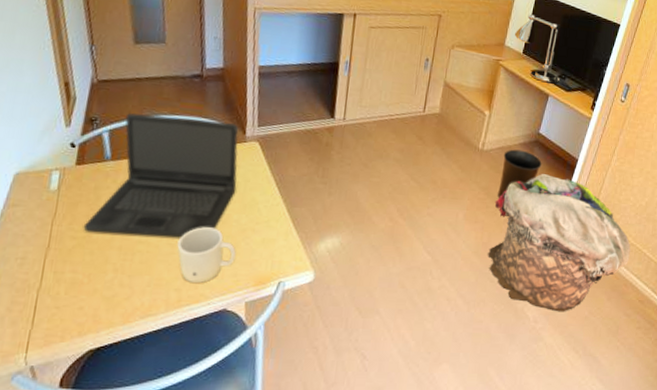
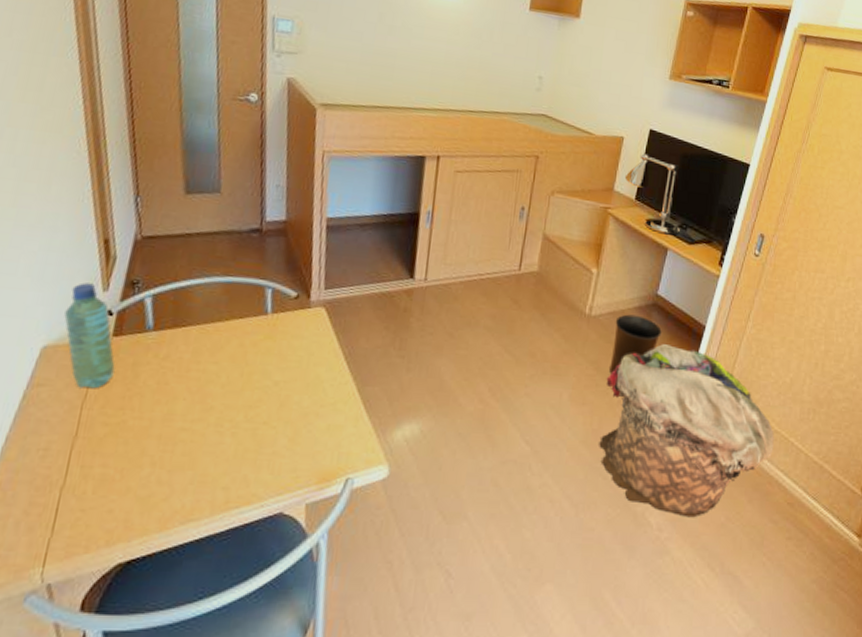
water bottle: none [33,119,79,209] -> present [64,283,115,389]
laptop: present [83,112,238,238] -> none [117,274,302,424]
mug: present [177,227,236,284] -> none [226,410,297,481]

